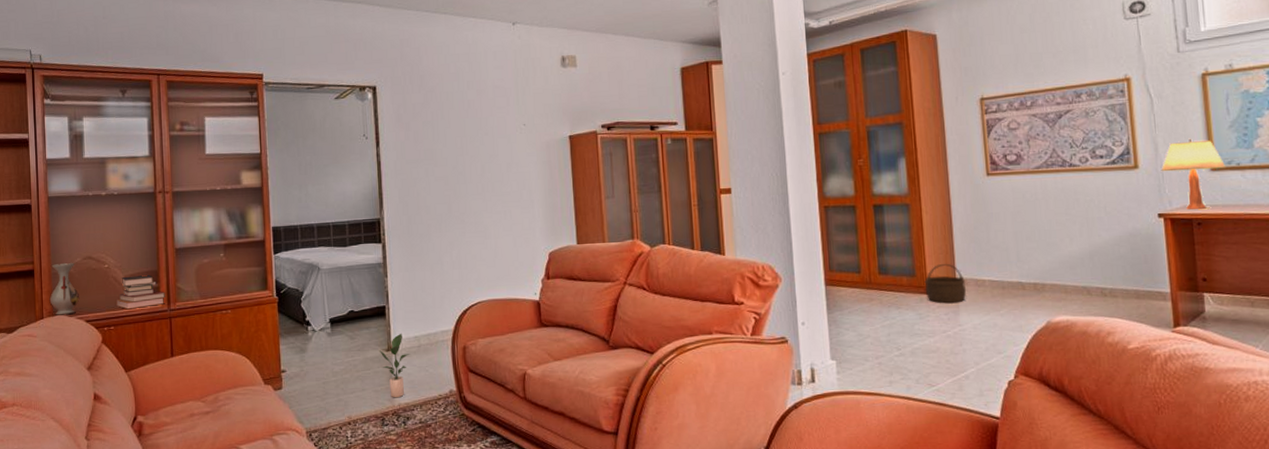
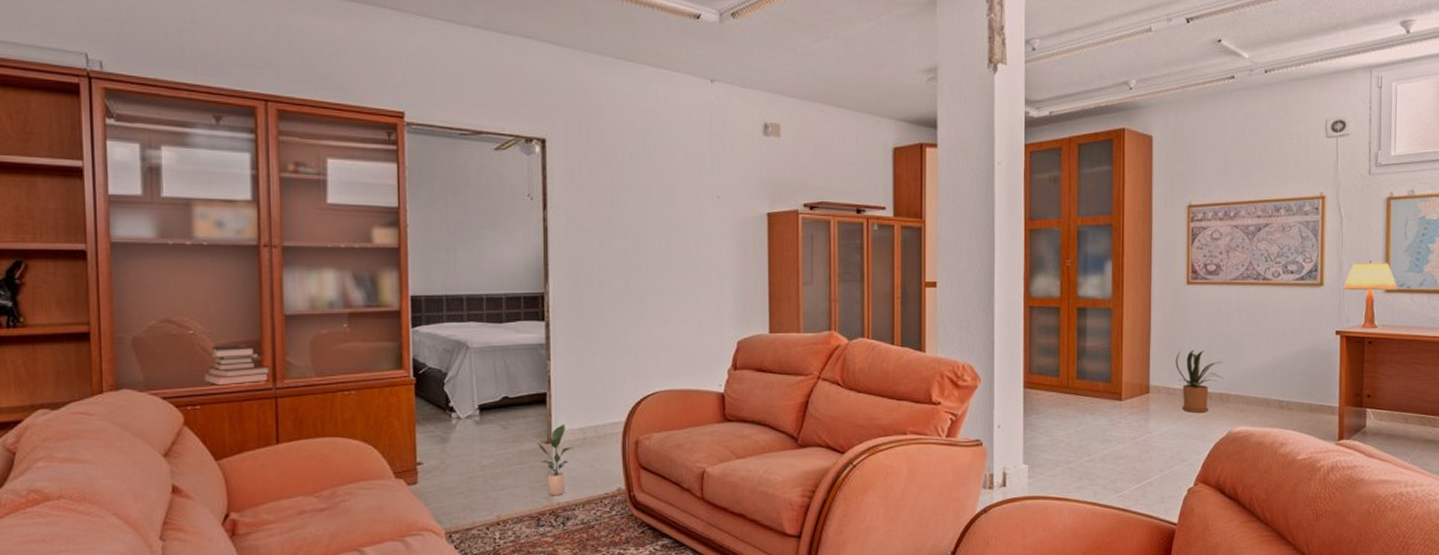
vase: present [49,262,80,317] -> none [111,325,154,391]
wicker basket: present [924,263,967,305] -> none [1119,370,1158,412]
house plant: none [982,240,1036,305] -> present [1175,350,1223,414]

